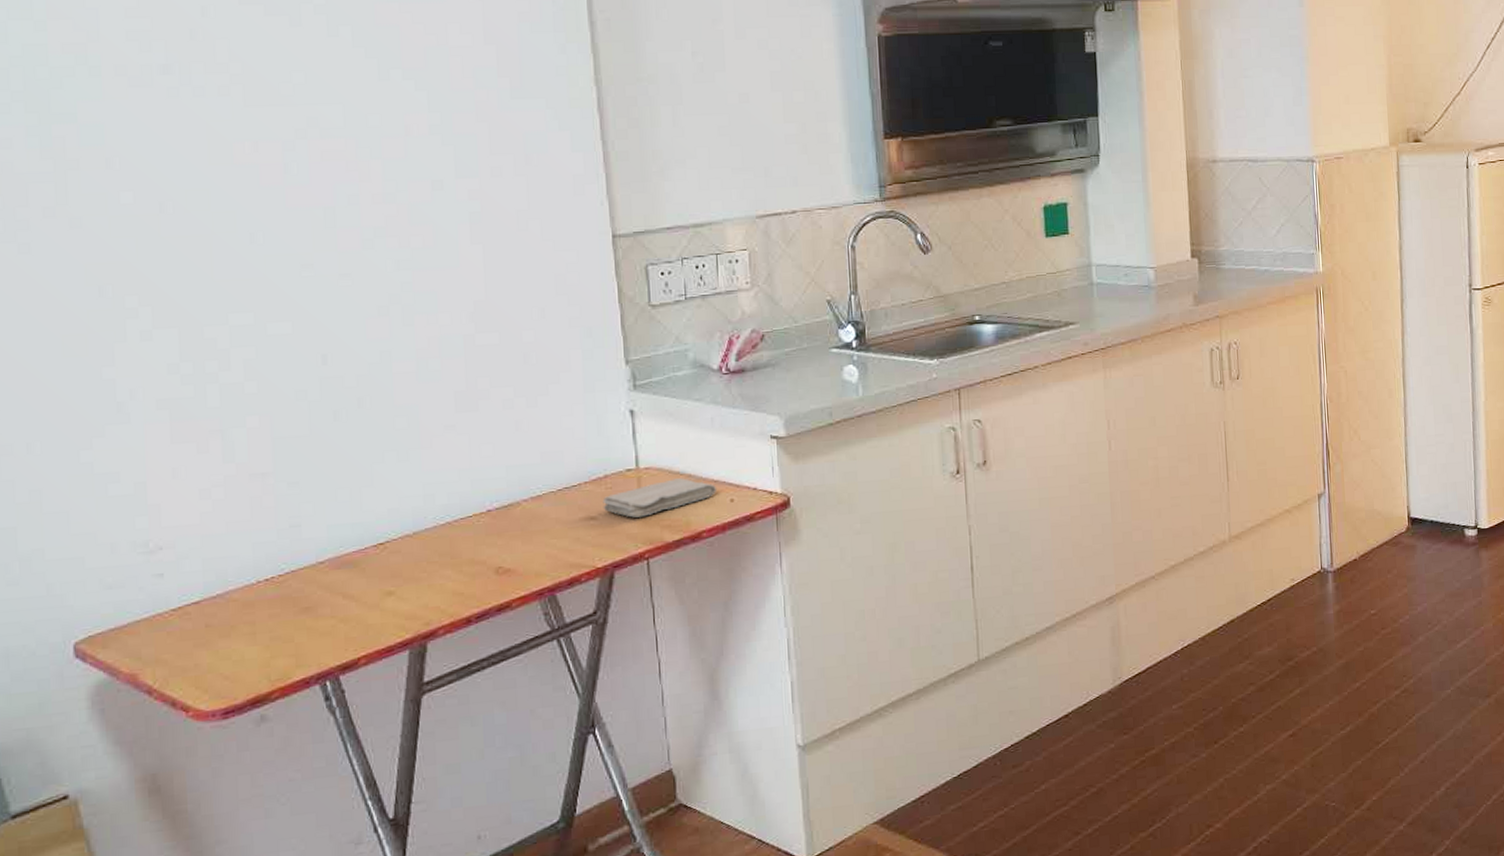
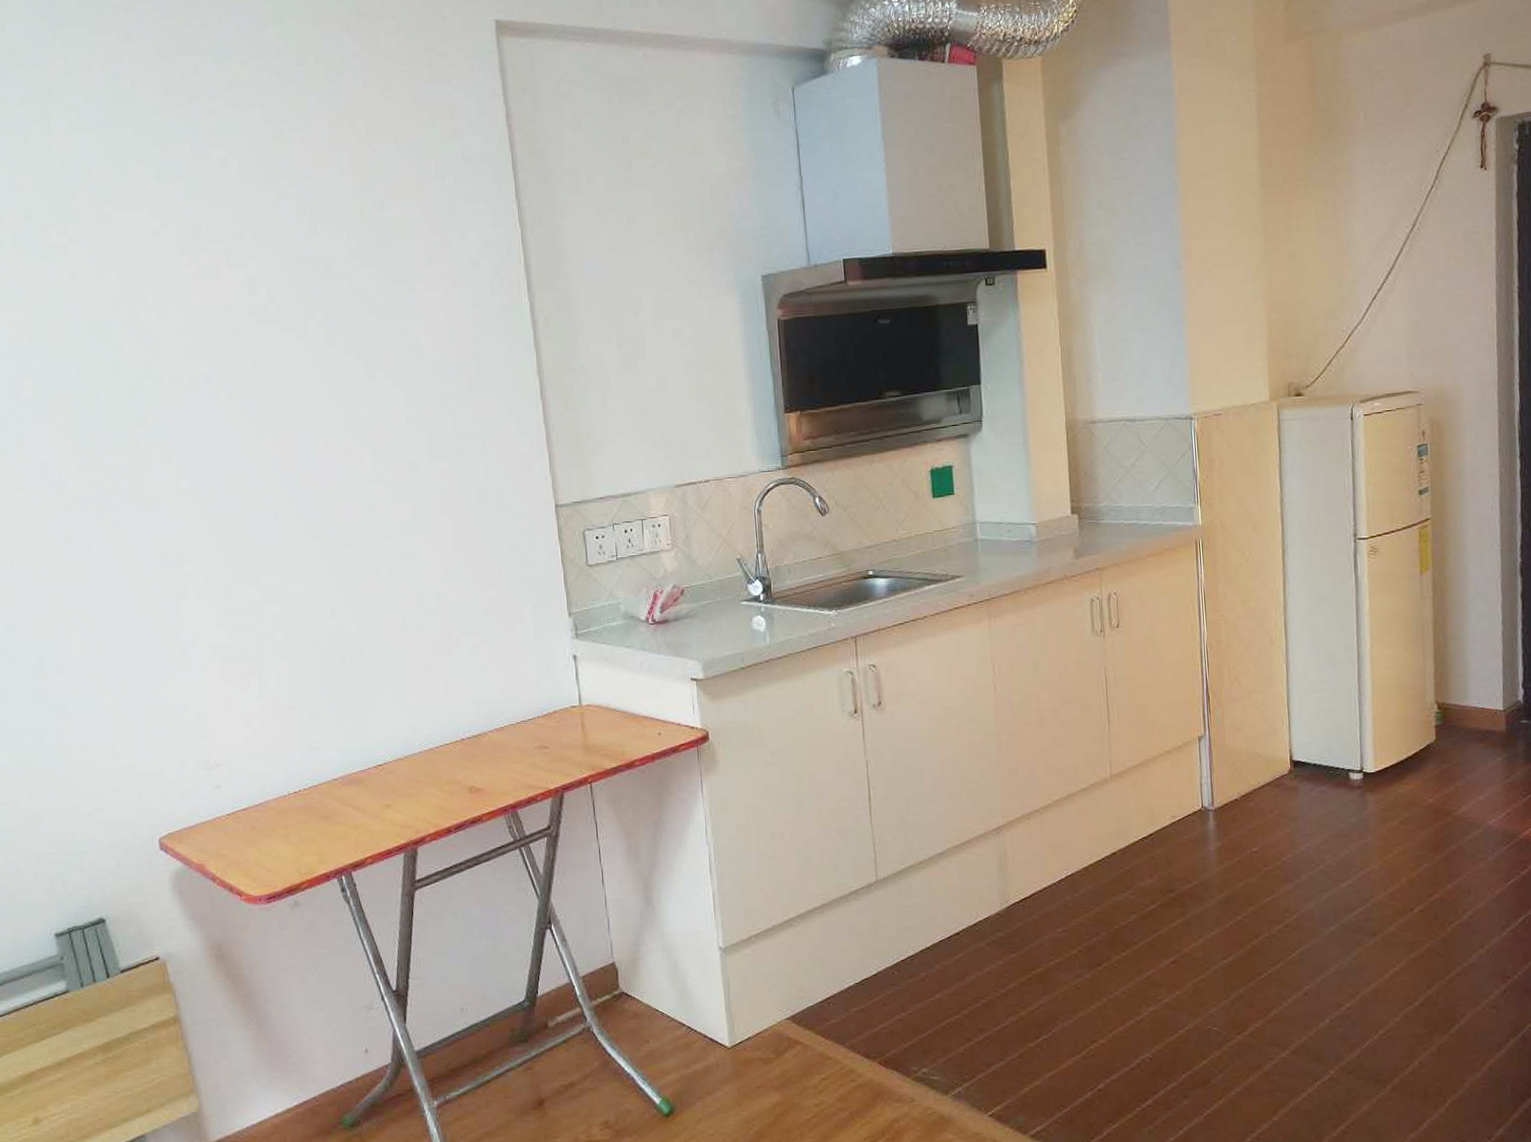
washcloth: present [602,478,717,518] -> none [553,714,647,748]

